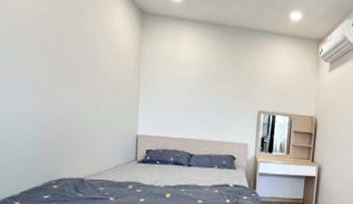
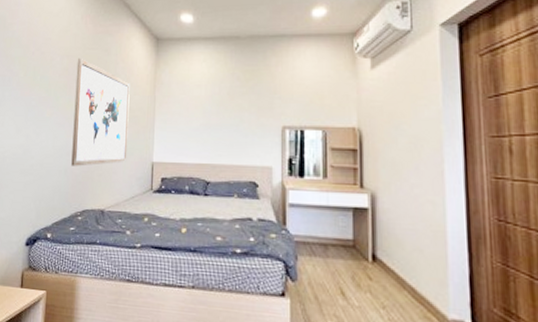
wall art: none [41,16,111,136] -> present [71,57,130,166]

